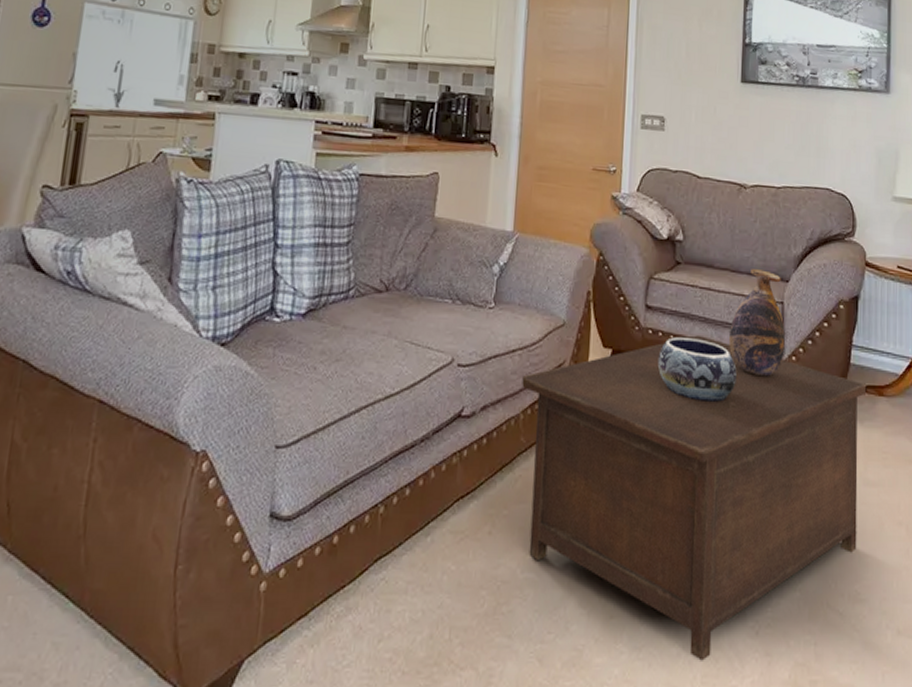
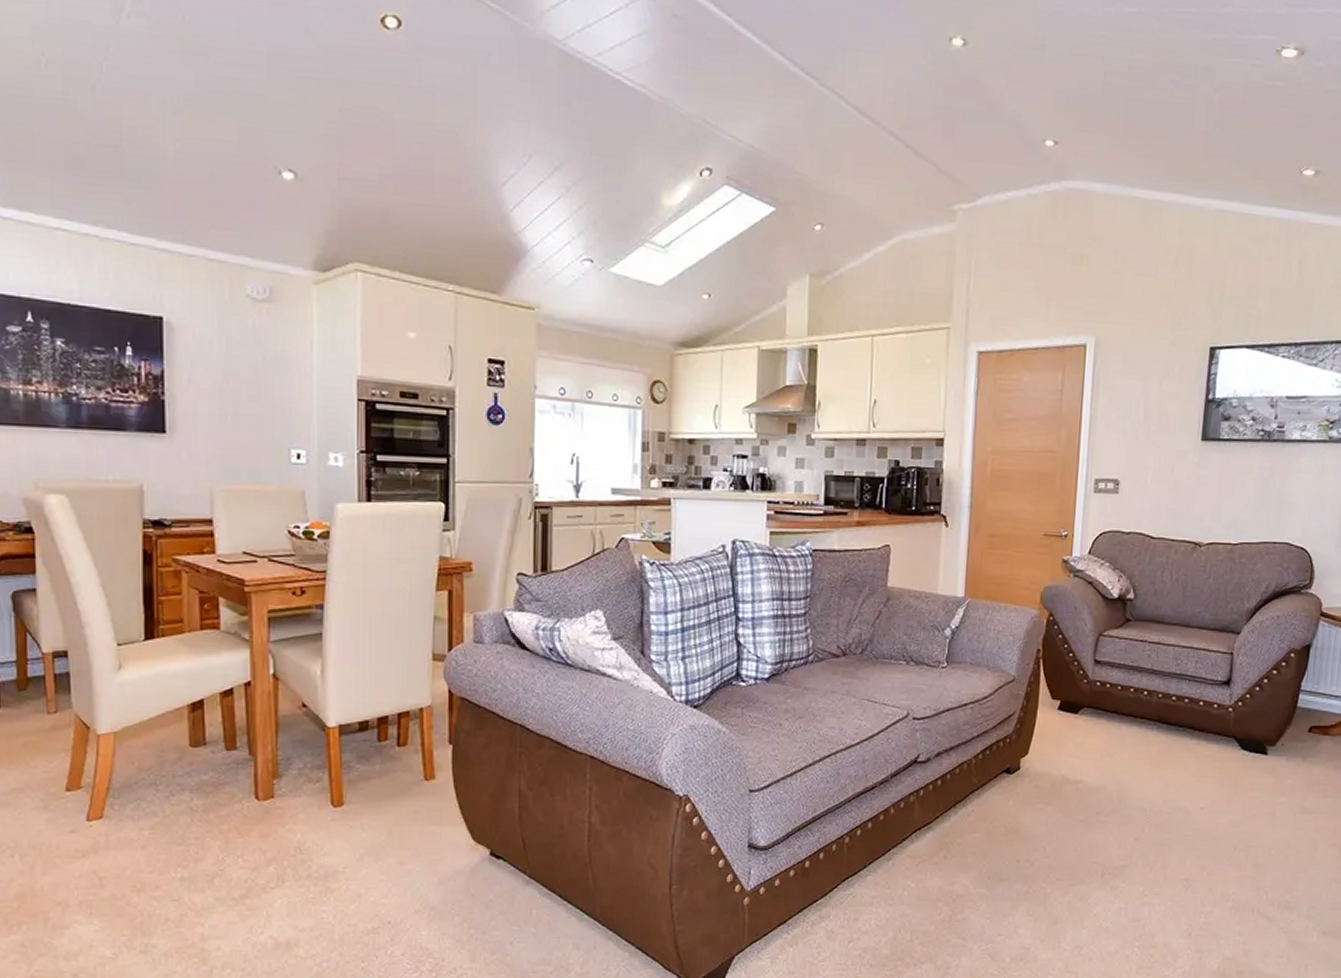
cabinet: present [522,335,867,661] -> none [974,686,1312,956]
decorative bowl: present [657,337,737,403] -> none [1104,688,1182,745]
vase: present [729,269,785,377] -> none [1176,623,1233,721]

